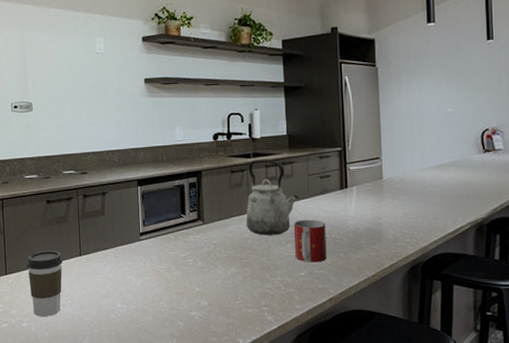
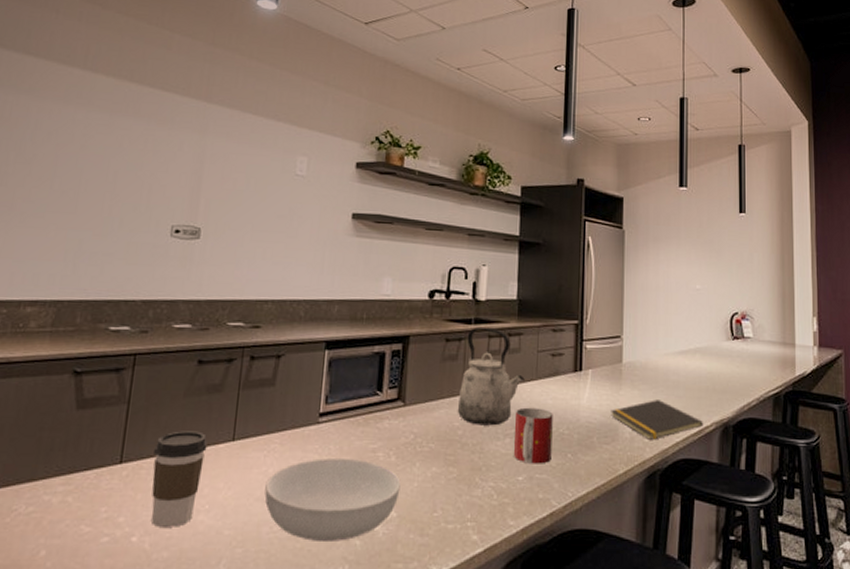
serving bowl: none [108,264,208,323] -> present [264,457,401,541]
notepad: none [375,207,459,239] -> present [611,400,703,440]

